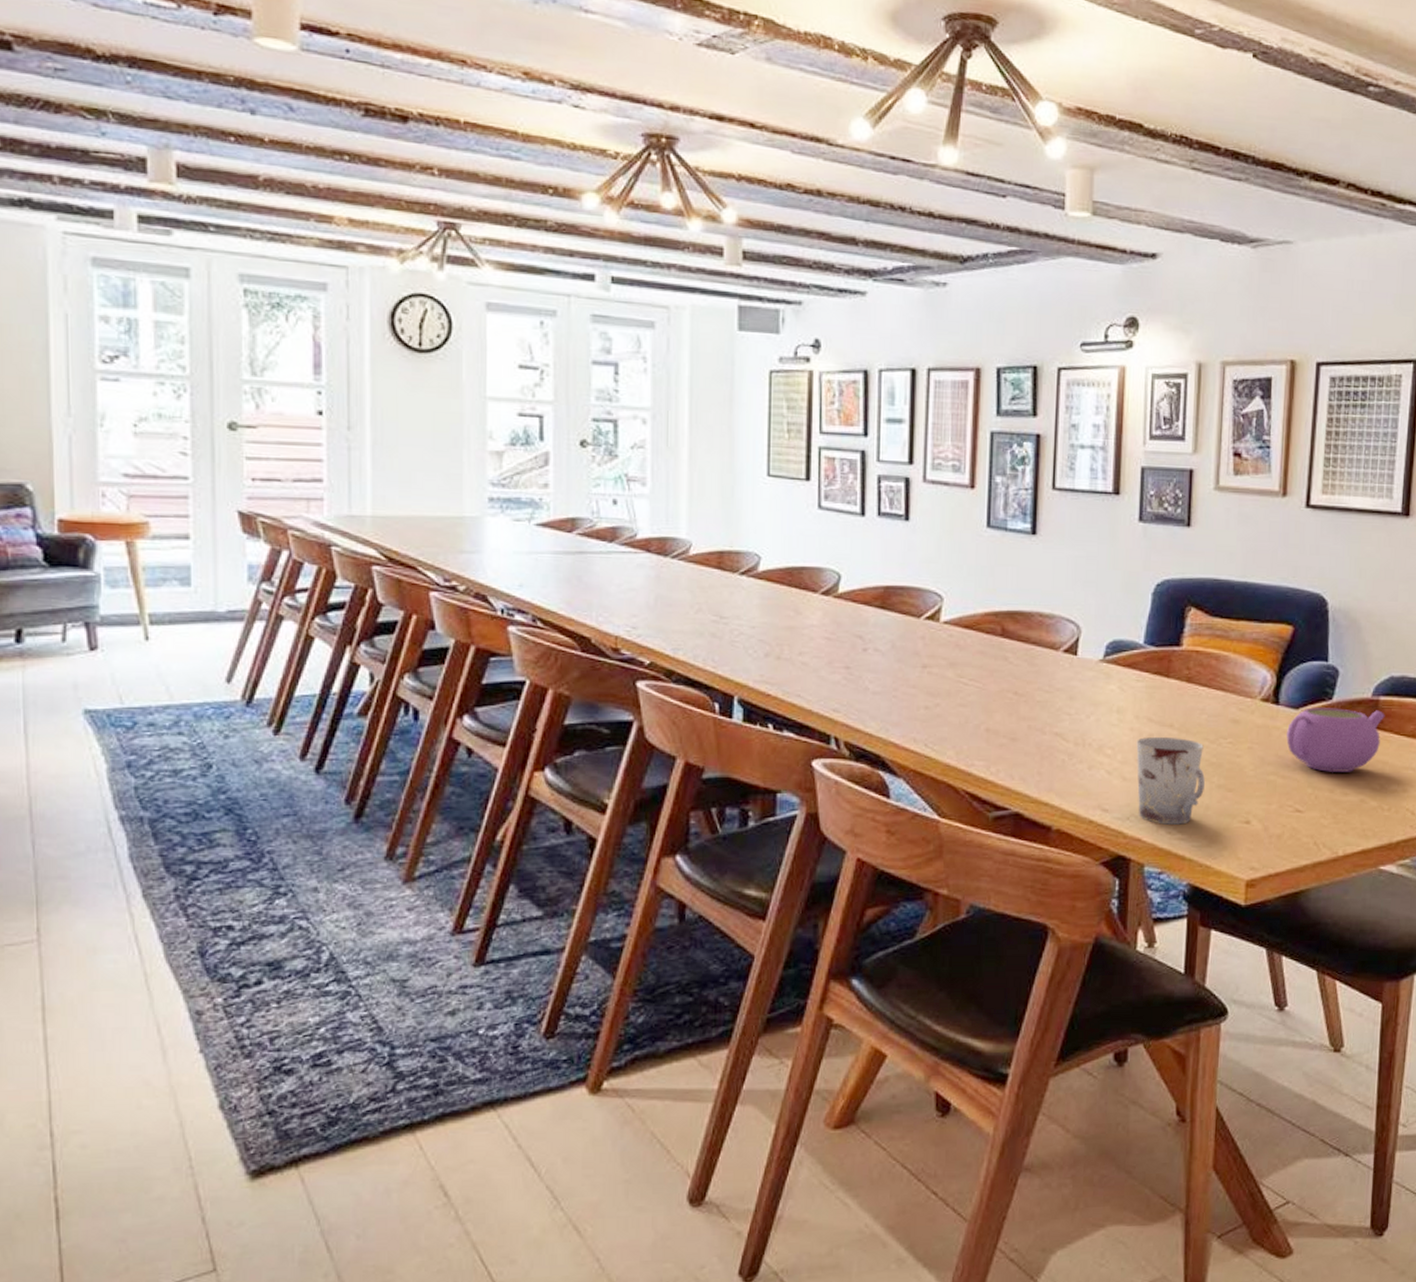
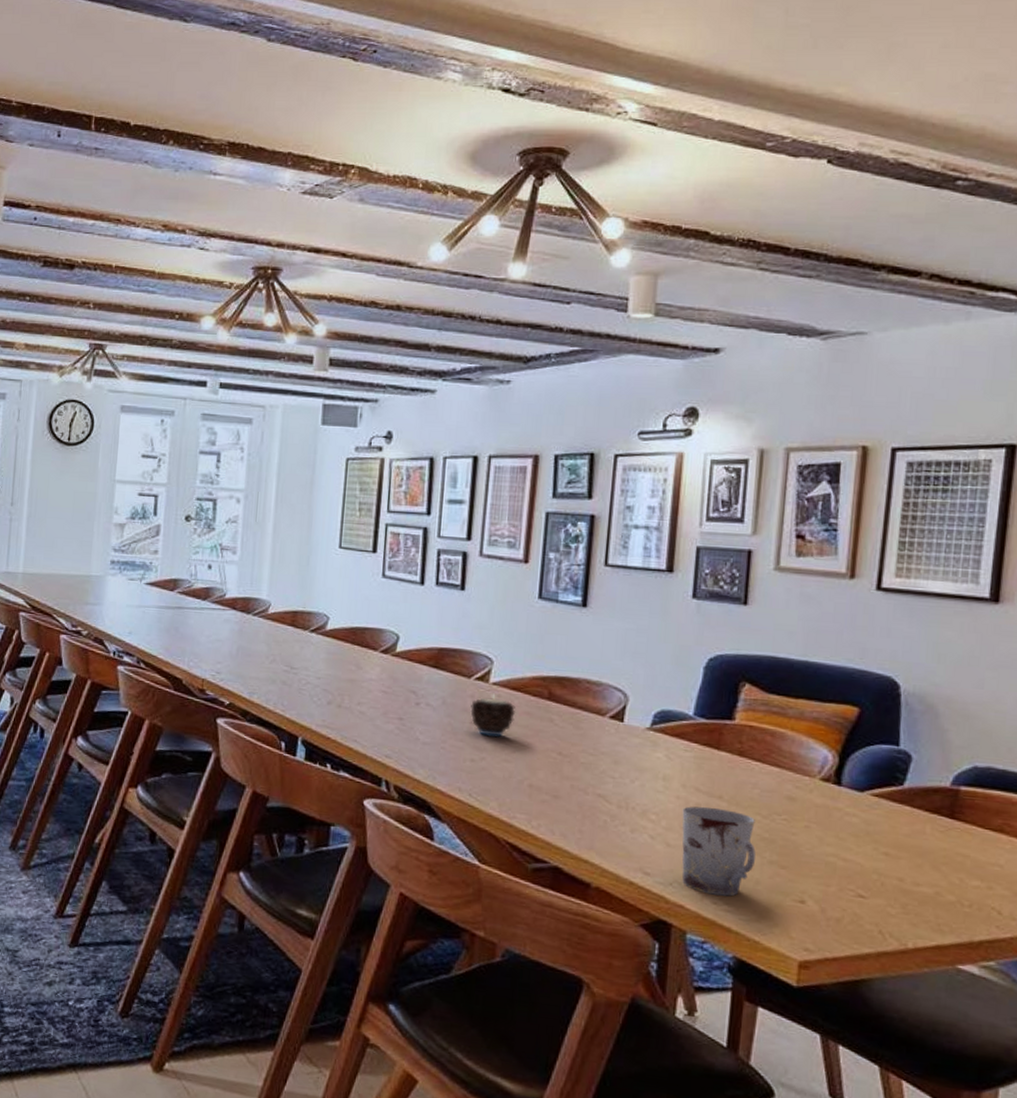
candle: none [922,634,969,680] -> present [470,694,516,737]
teapot: present [1286,707,1385,772] -> none [849,791,967,862]

